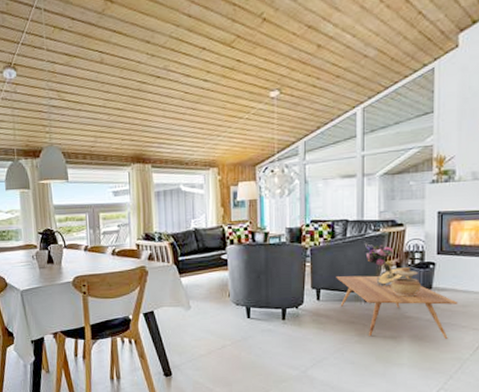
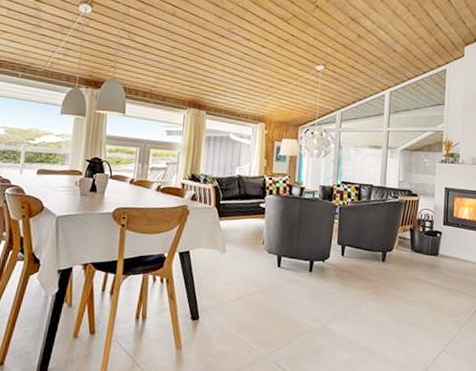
coffee table: present [336,275,458,340] -> none [359,235,459,304]
bouquet: present [363,242,413,286] -> none [383,207,423,249]
ceramic pot: present [391,266,421,297] -> none [405,232,429,261]

